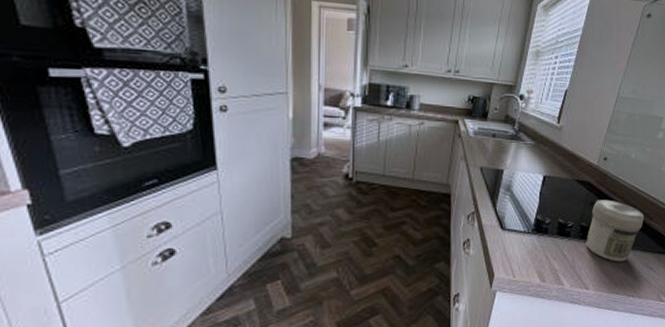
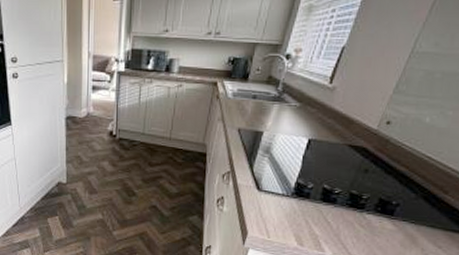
jar: present [586,199,645,262] -> none [355,167,437,236]

